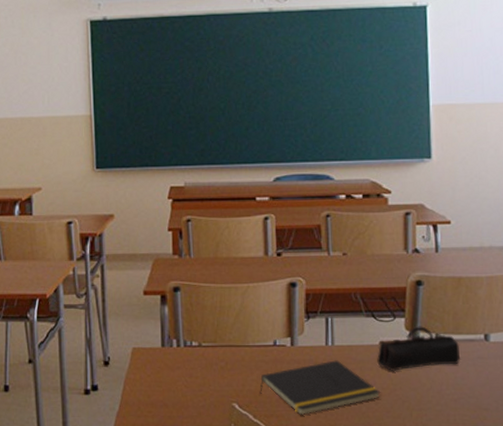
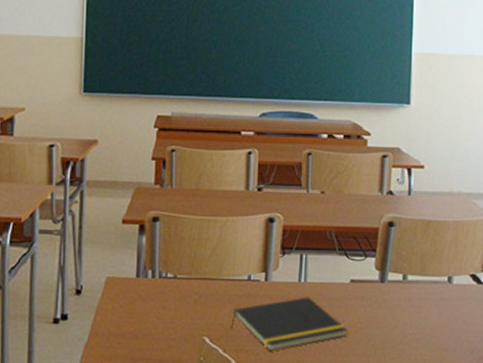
pencil case: present [377,326,461,371] -> none [347,266,425,310]

